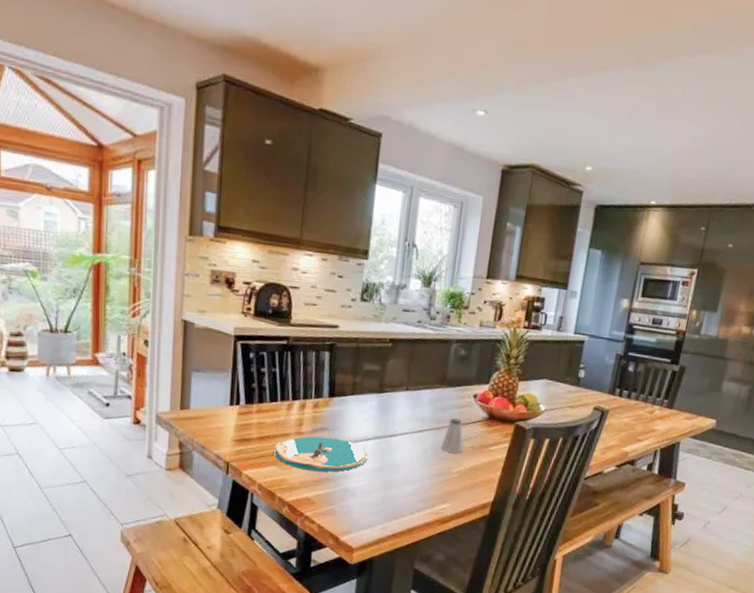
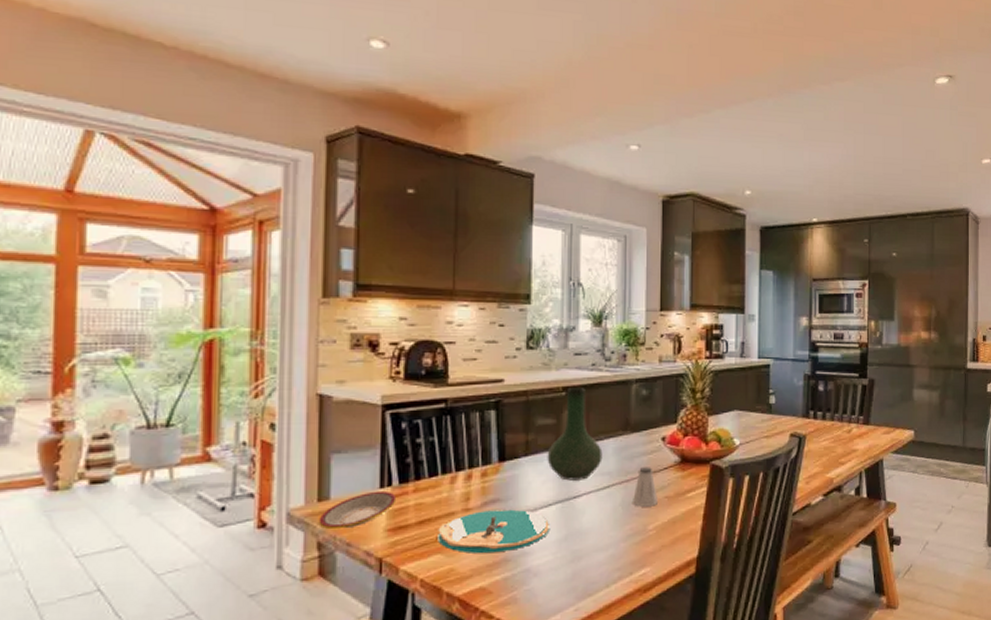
plate: none [180,407,243,434] -> present [318,490,397,530]
vase: none [370,340,420,422] -> present [547,388,603,481]

